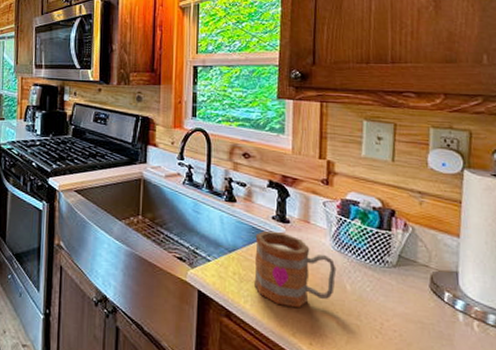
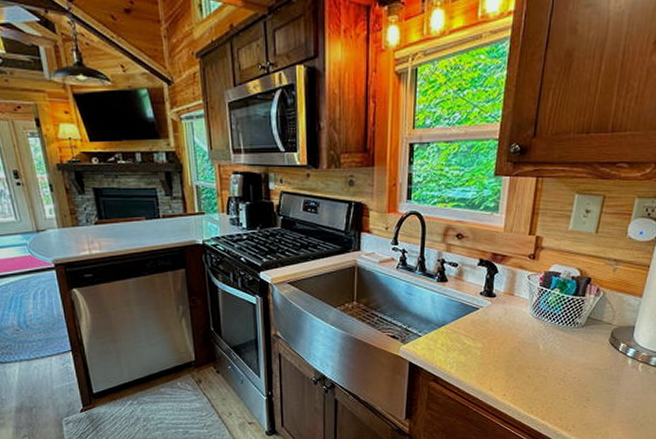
mug: present [254,230,337,308] -> none [460,305,533,368]

